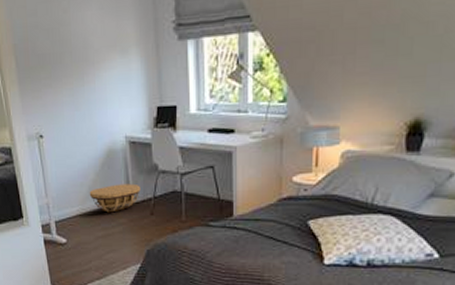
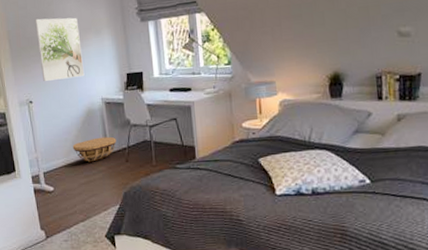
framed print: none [47,29,106,111] -> present [35,17,85,81]

